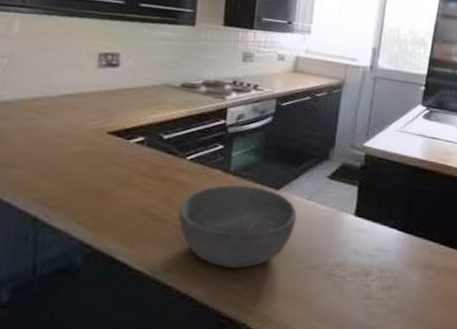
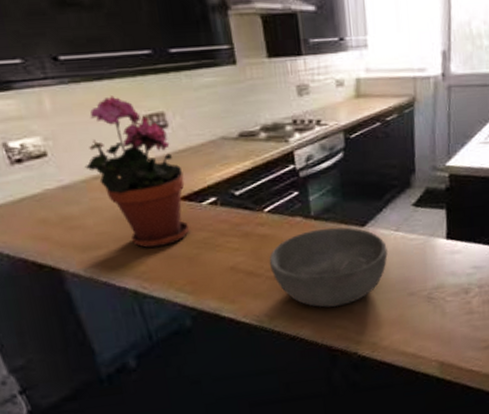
potted plant: none [29,31,120,177] -> present [84,96,190,249]

